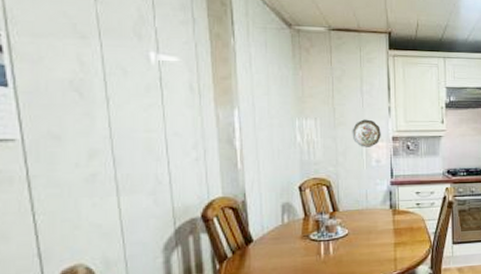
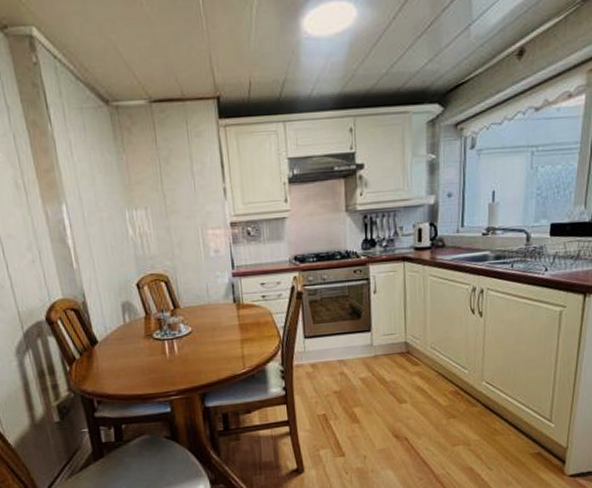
decorative plate: present [352,119,381,147] -> none [185,204,218,237]

